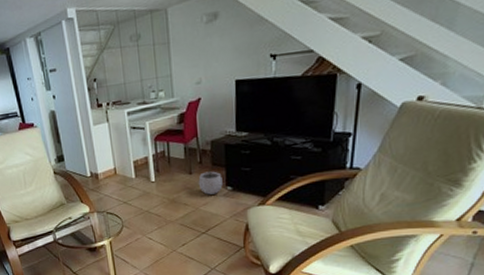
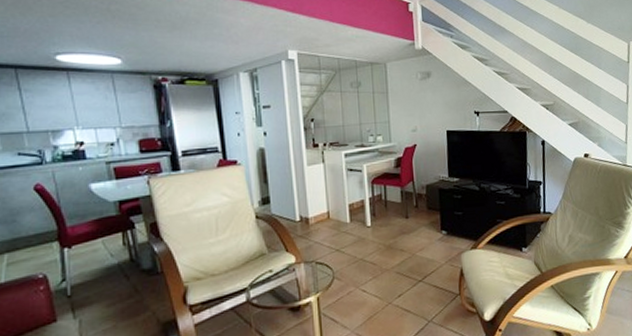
plant pot: present [198,167,223,195] -> none [414,211,438,240]

